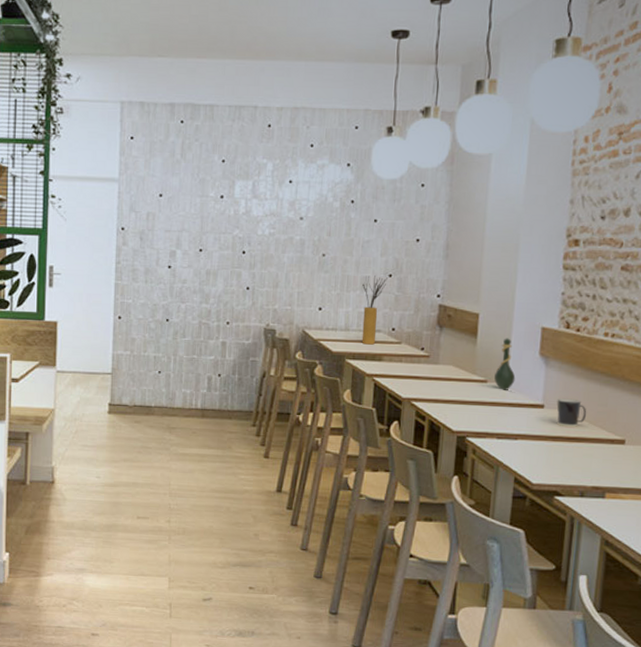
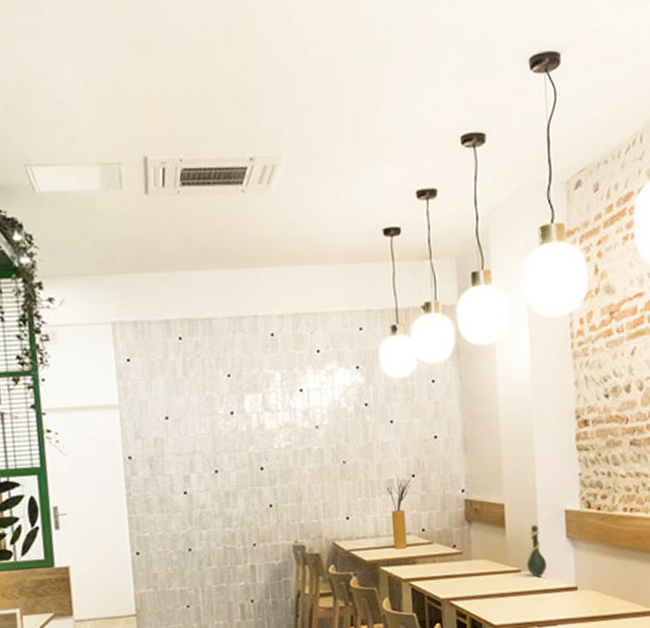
mug: present [556,399,587,427] -> none [589,577,618,606]

